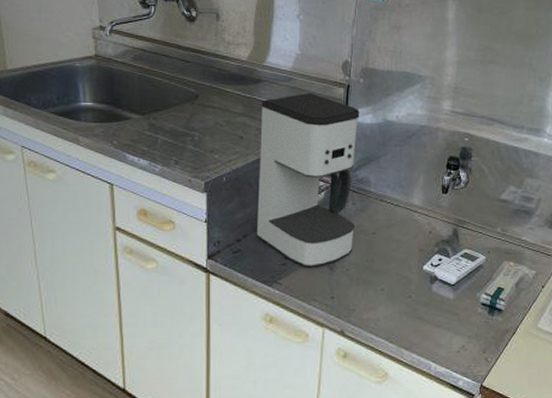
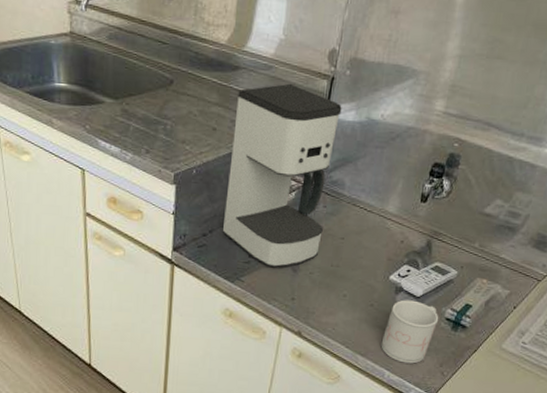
mug: none [423,288,475,353] -> present [381,299,439,364]

